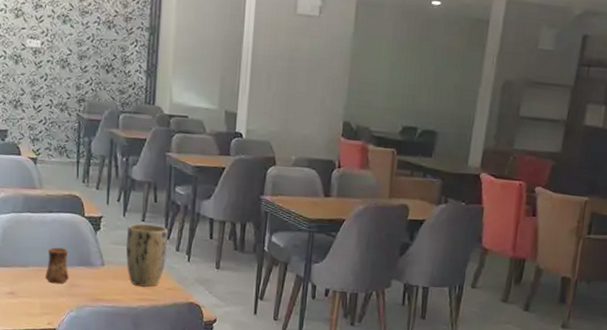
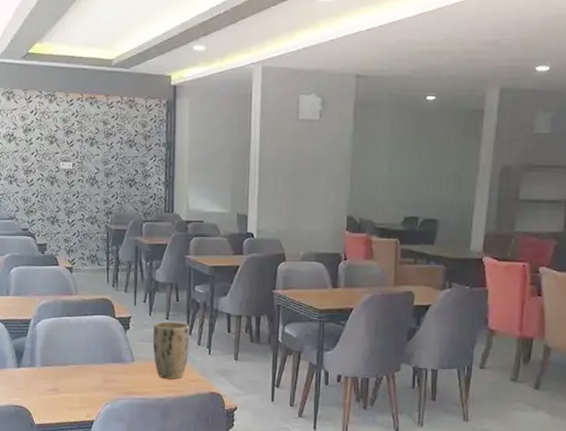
cup: present [45,247,69,284] -> none [83,346,104,380]

